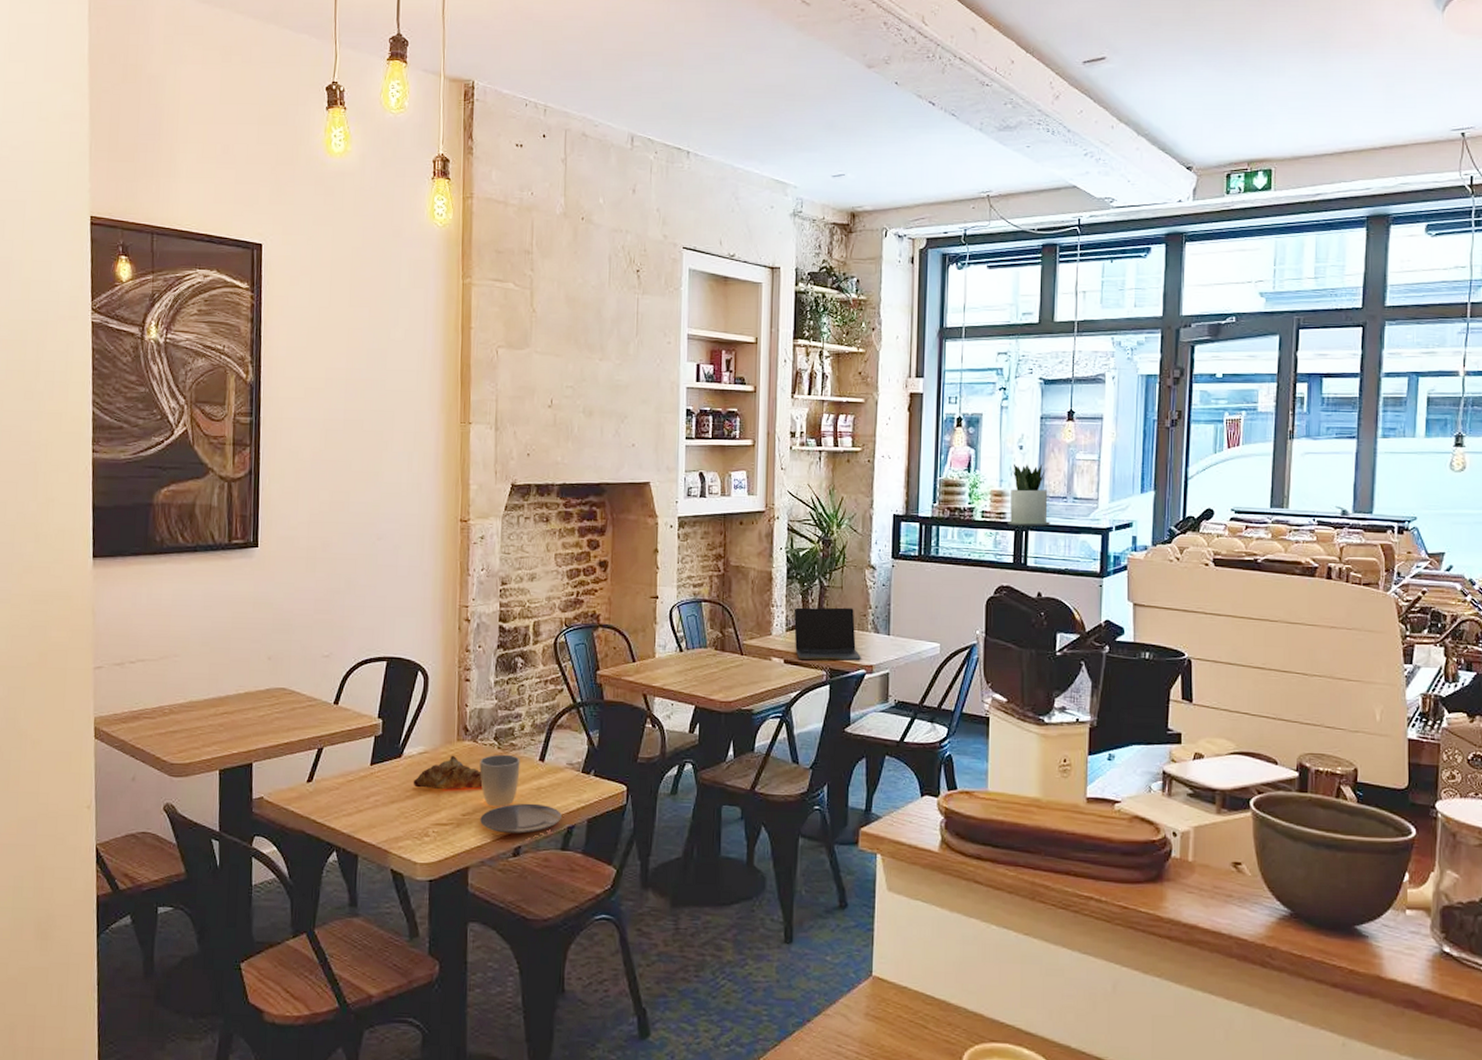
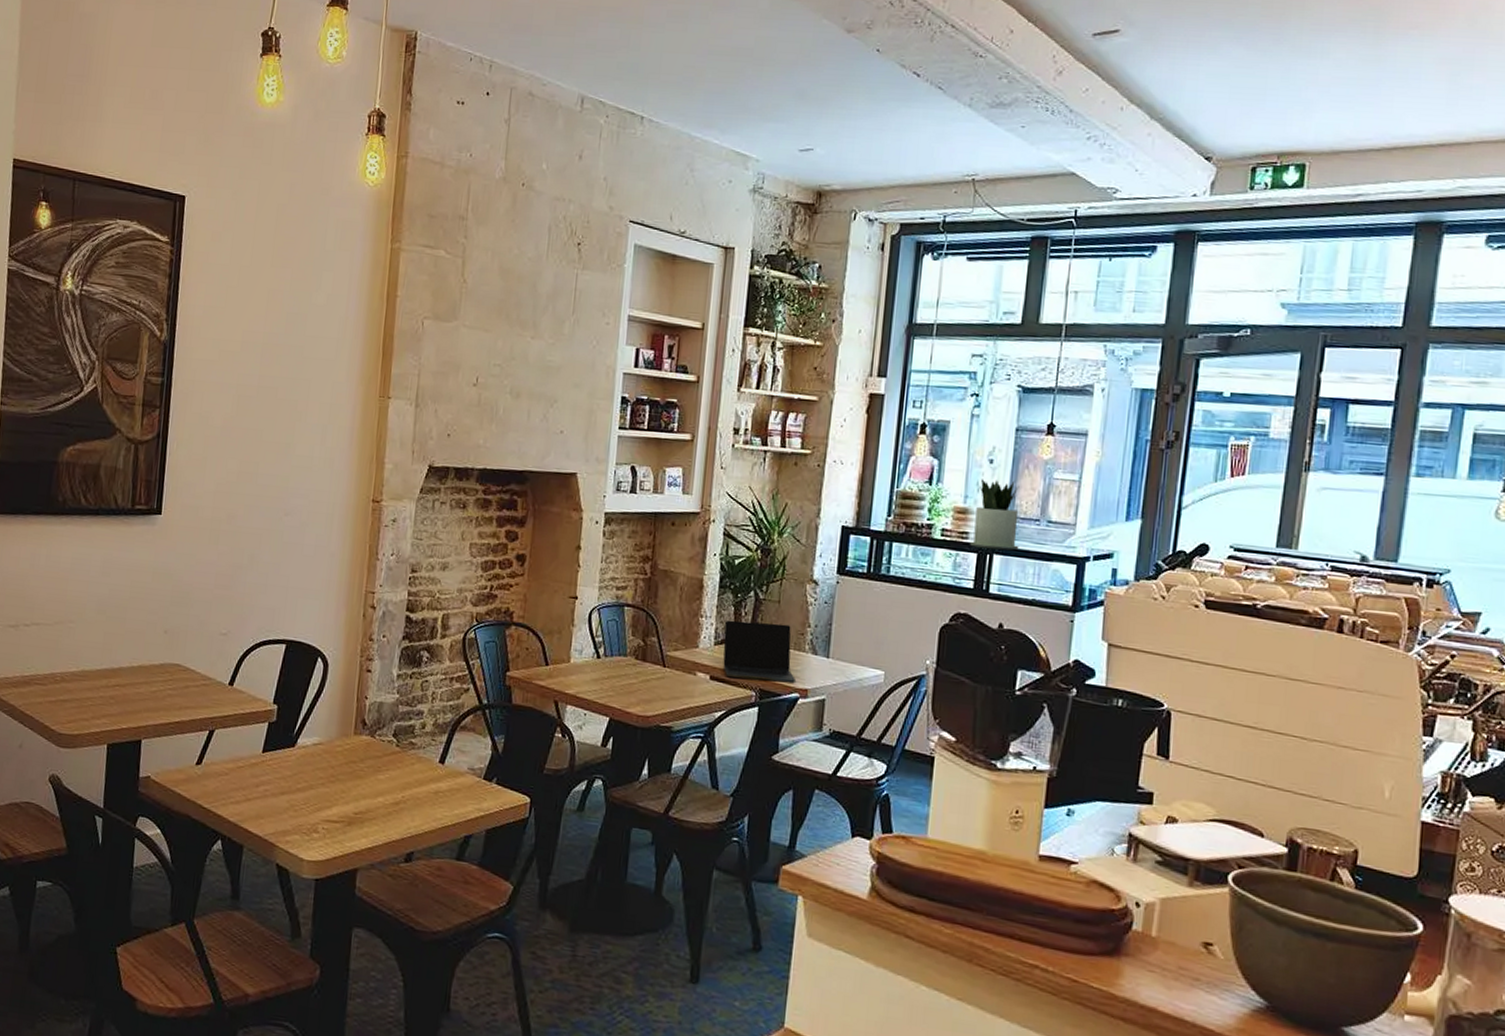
croissant: present [413,755,483,790] -> none [305,749,378,787]
cup: present [479,754,520,807] -> none [375,752,419,809]
plate: present [480,803,562,834] -> none [372,806,459,839]

